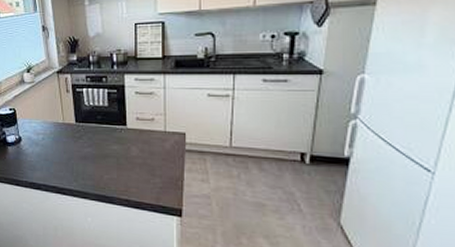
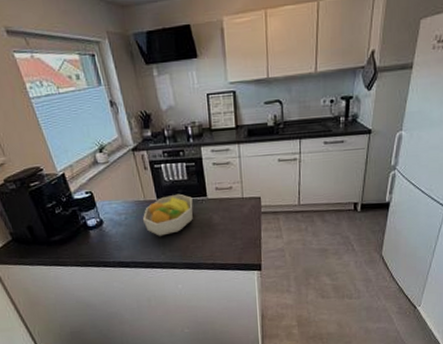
fruit bowl: none [58,119,111,162] -> present [142,193,193,236]

